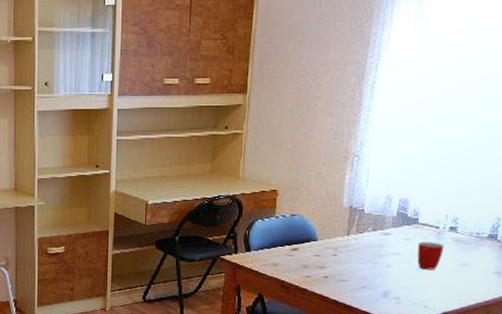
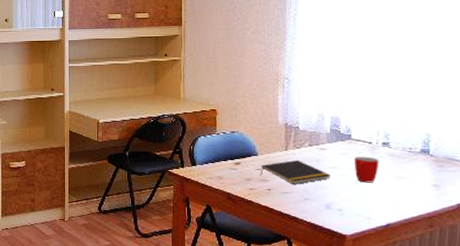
notepad: none [318,245,392,272] -> present [260,159,331,184]

